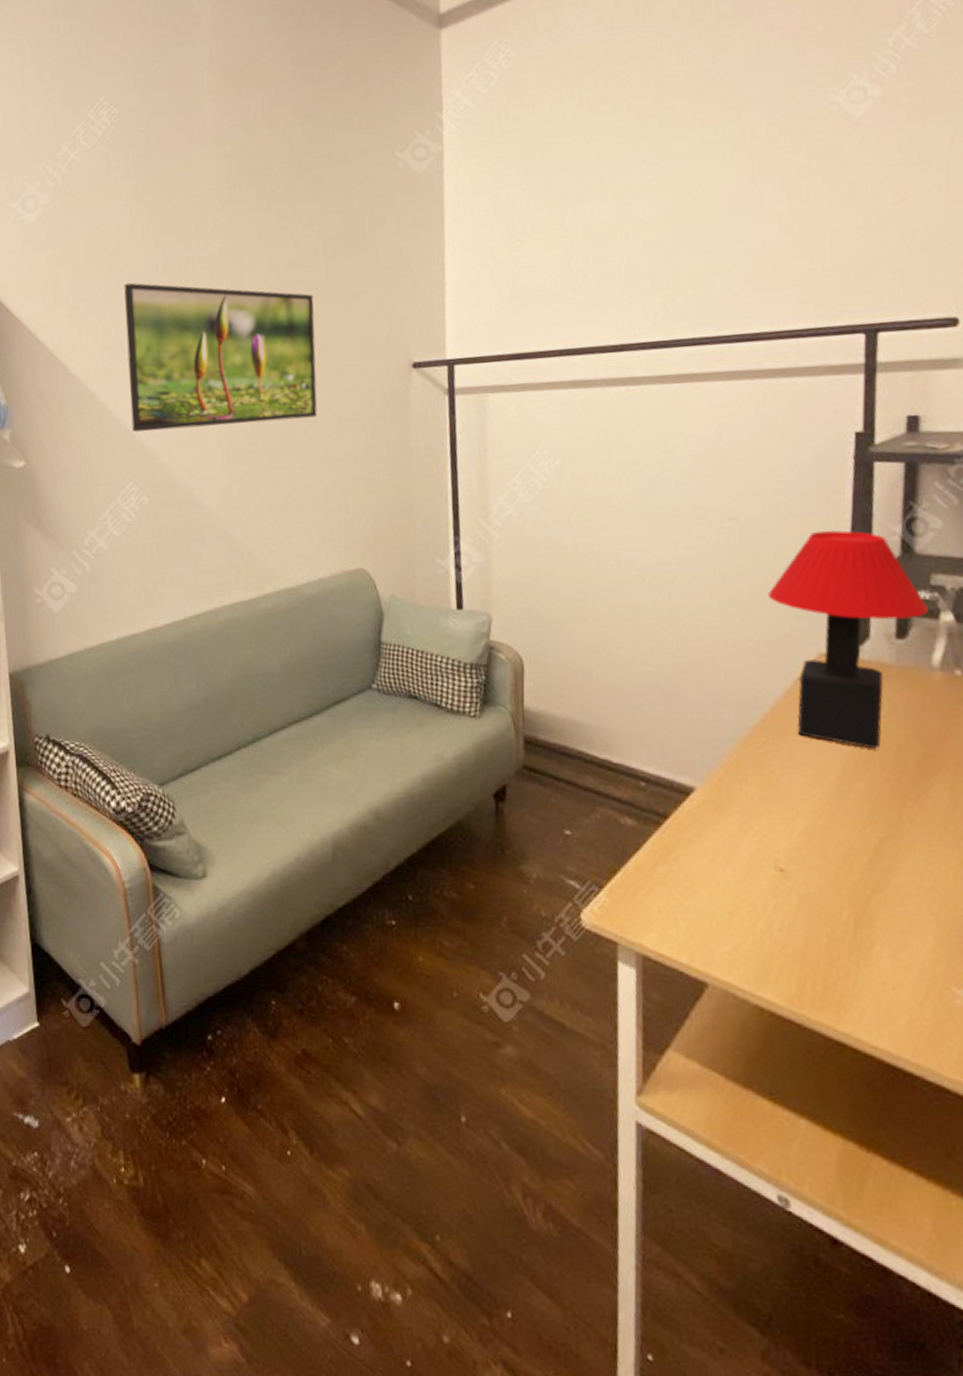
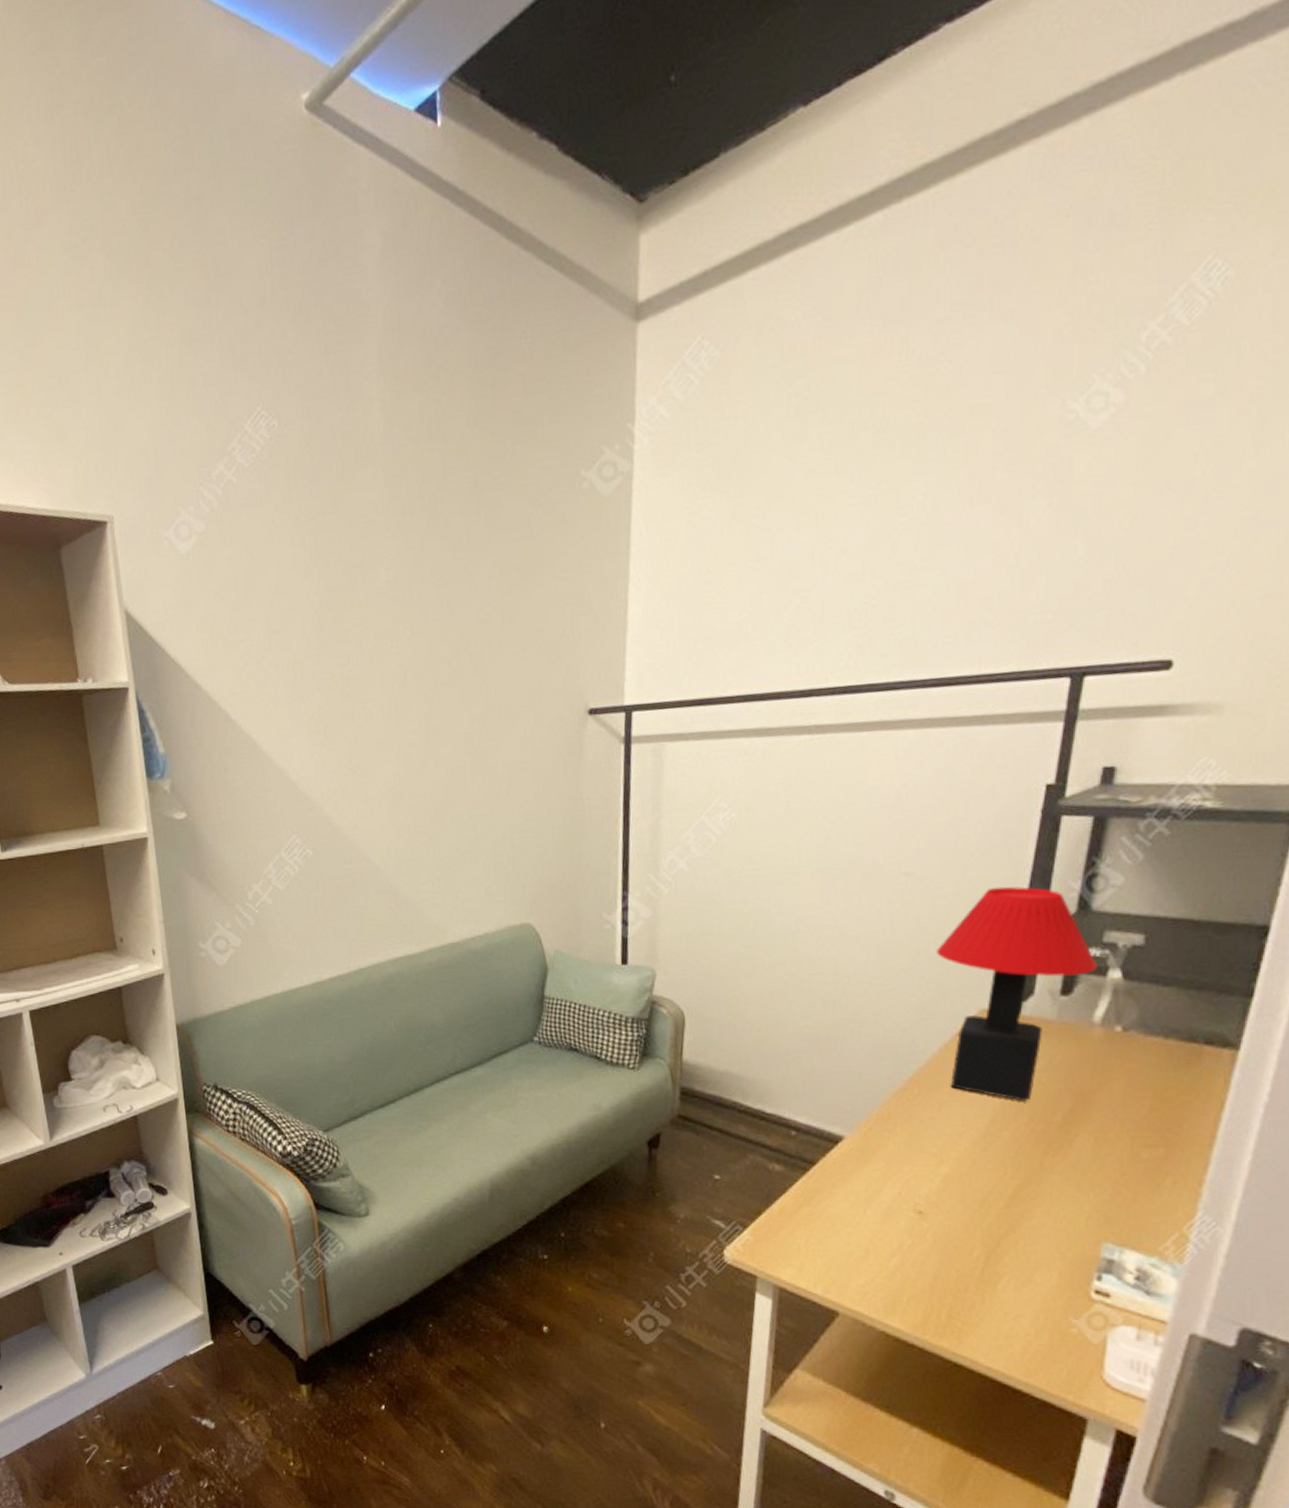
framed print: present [123,282,318,432] -> none [285,620,488,782]

